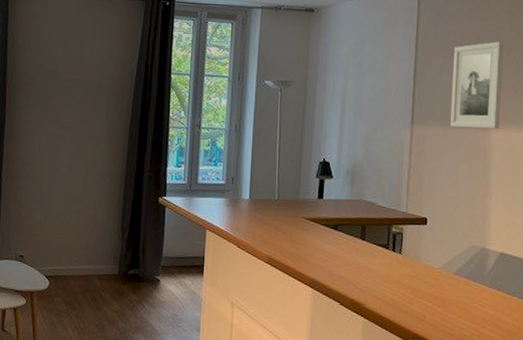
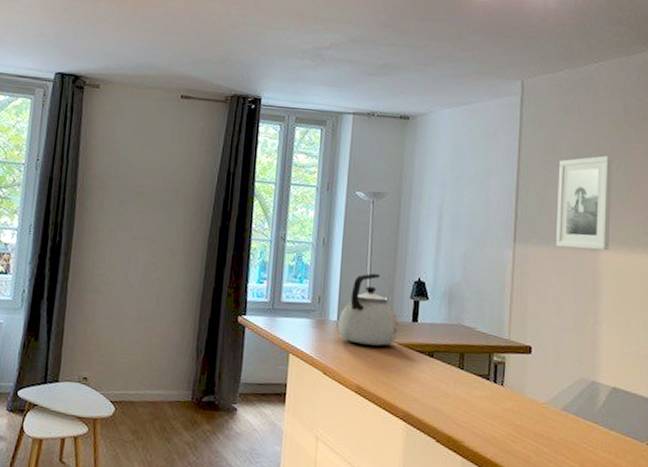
kettle: none [250,155,306,221] -> present [338,273,399,346]

